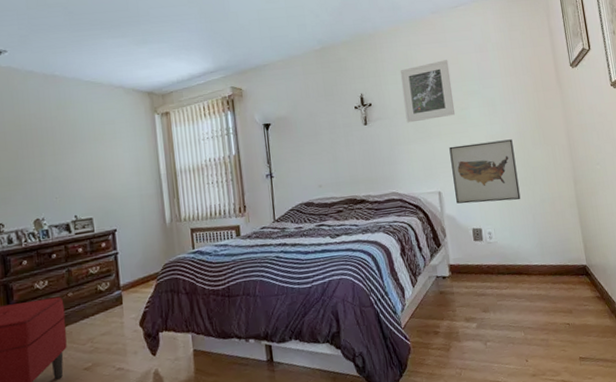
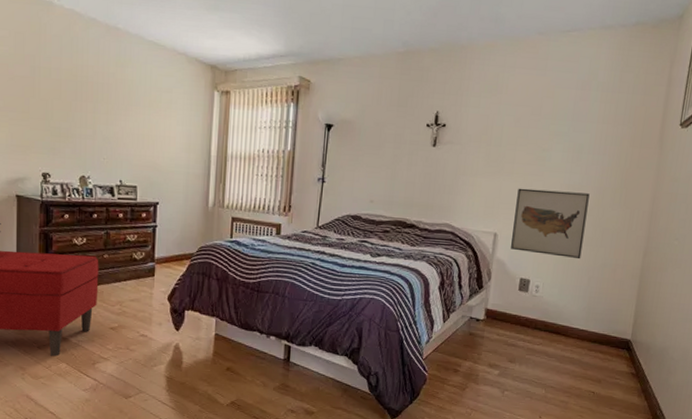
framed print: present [399,60,455,123] -> none [479,90,543,155]

